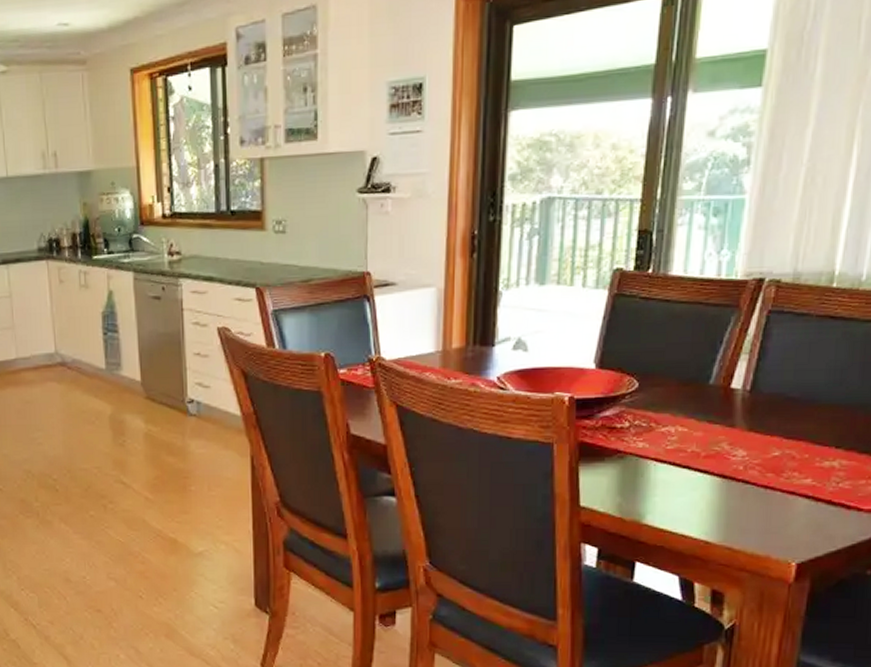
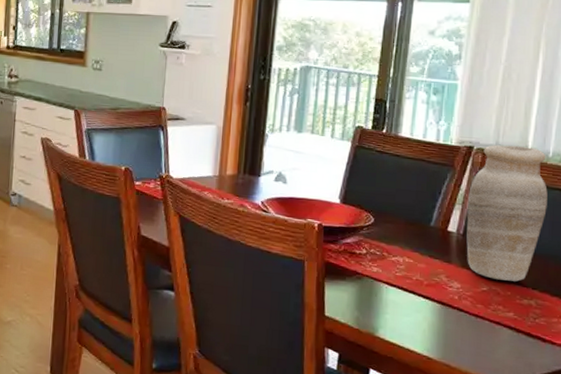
vase: none [754,270,859,441] -> present [466,145,548,282]

